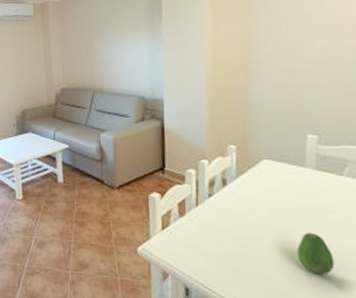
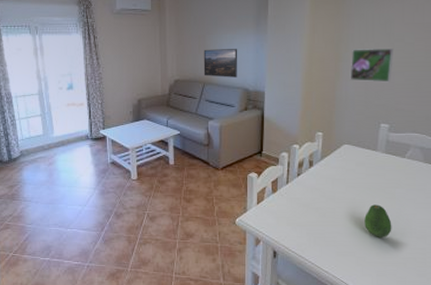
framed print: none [92,53,131,85] -> present [203,49,238,78]
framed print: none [263,47,316,86] -> present [350,48,393,83]

